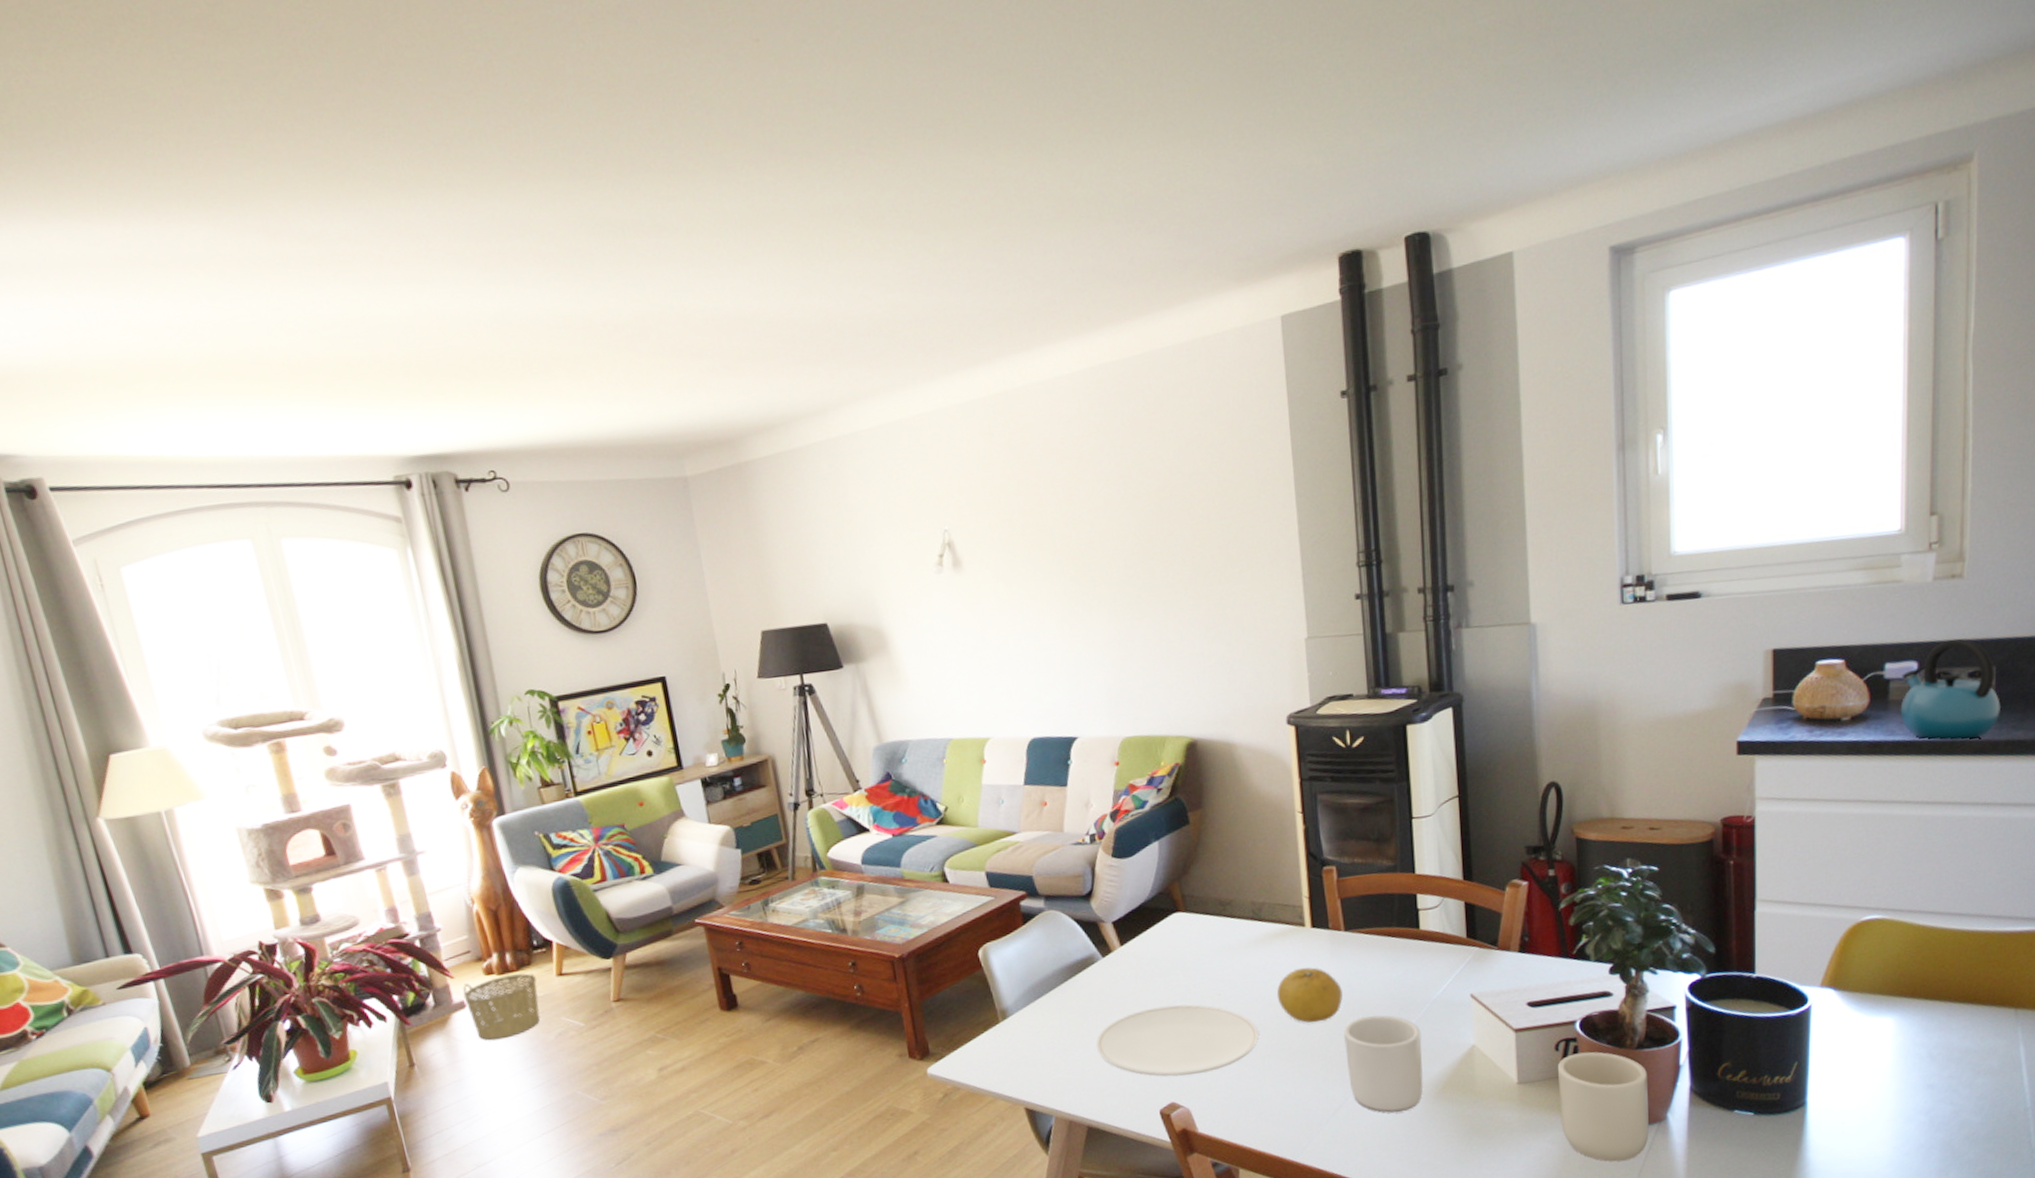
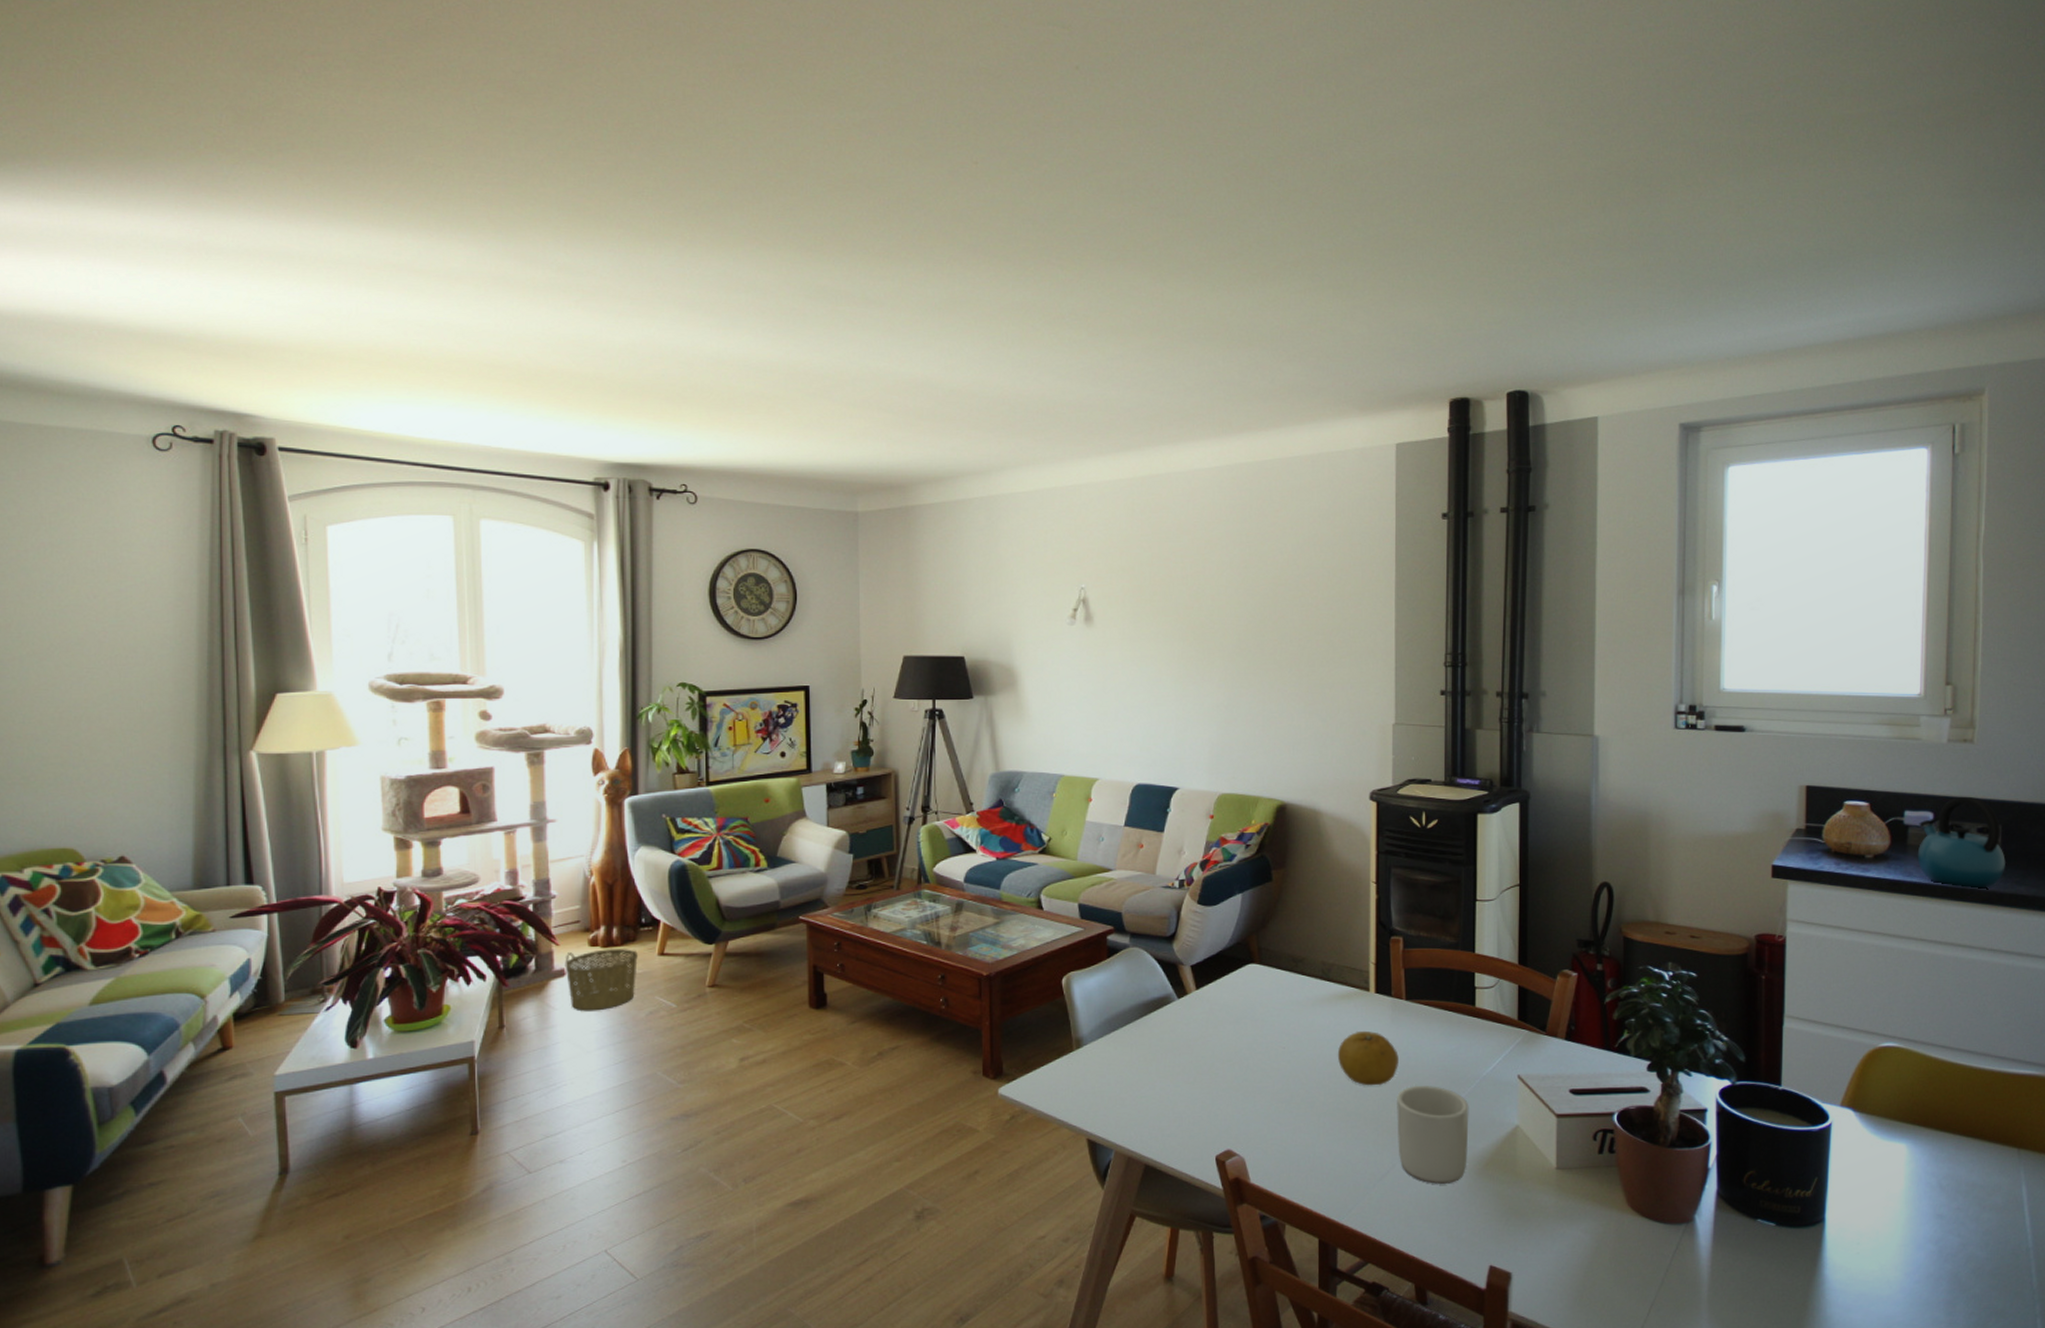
plate: present [1096,1004,1258,1077] -> none [1162,1053,1316,1124]
mug: present [1557,1051,1649,1162] -> none [1594,1145,1679,1258]

